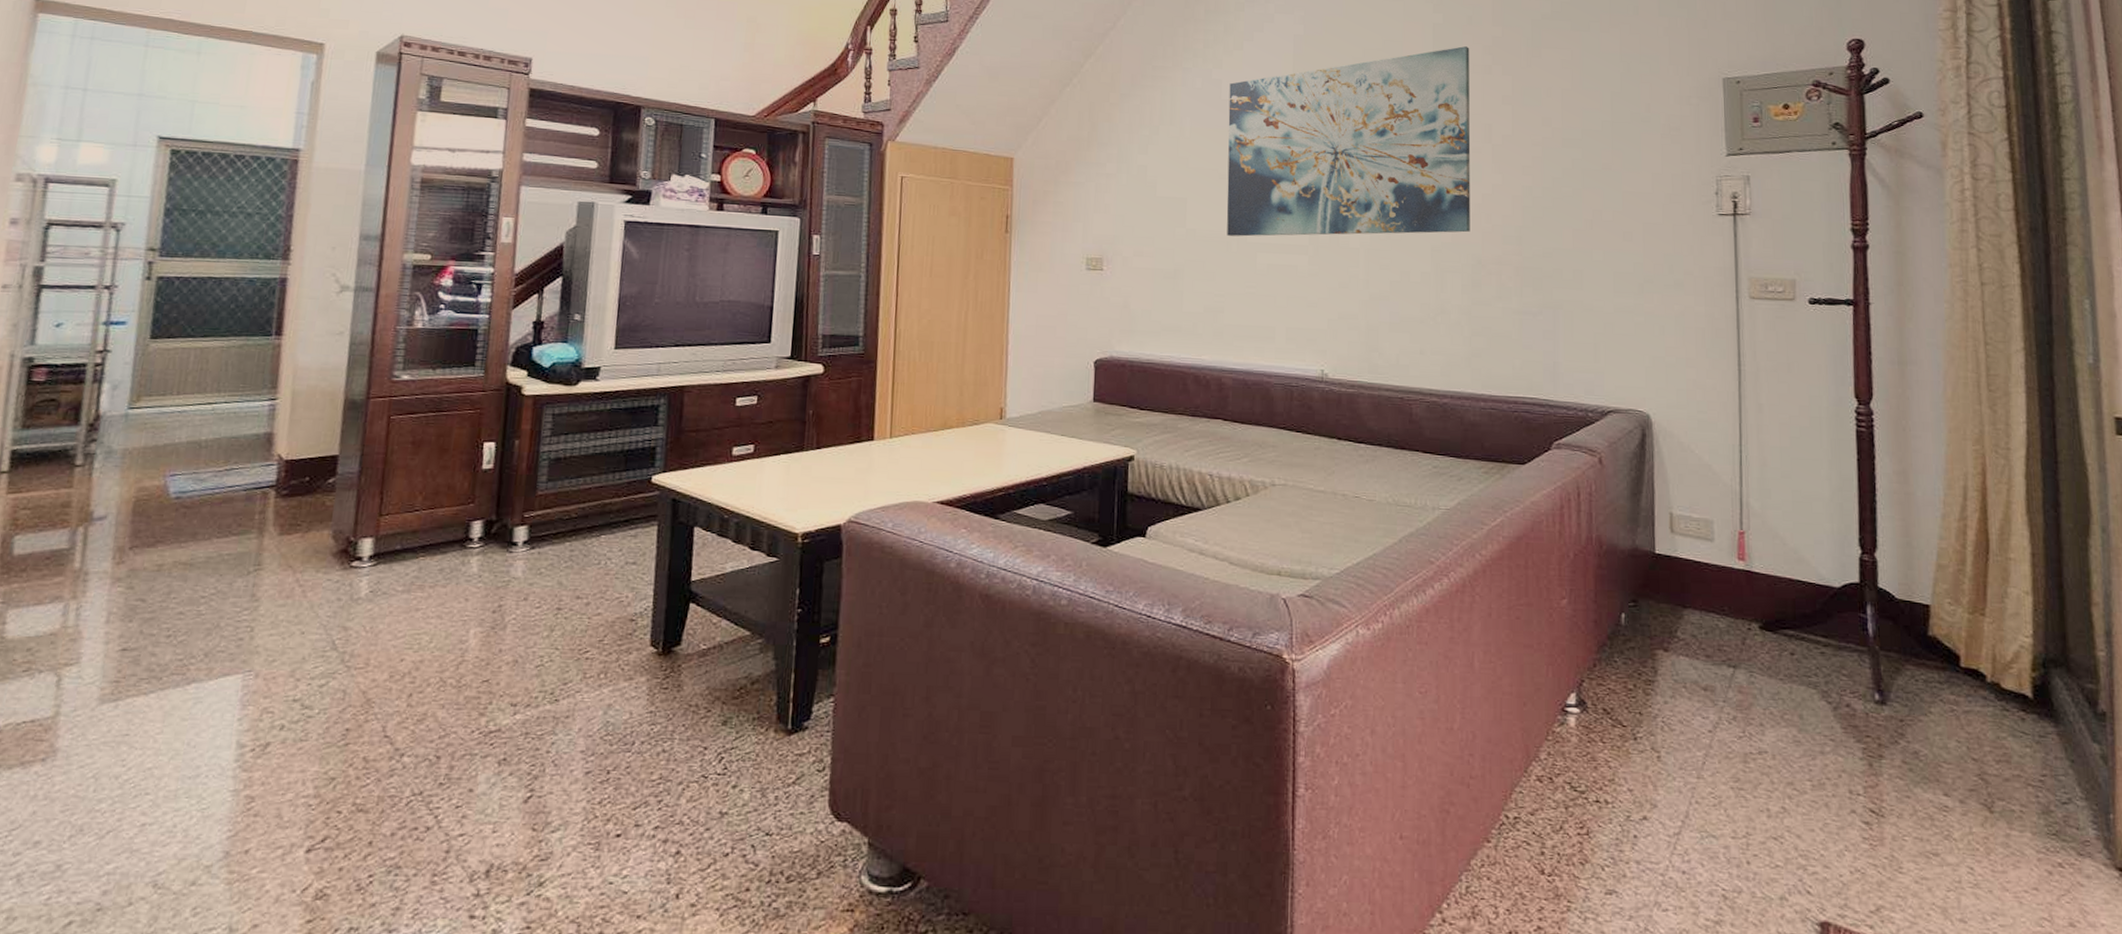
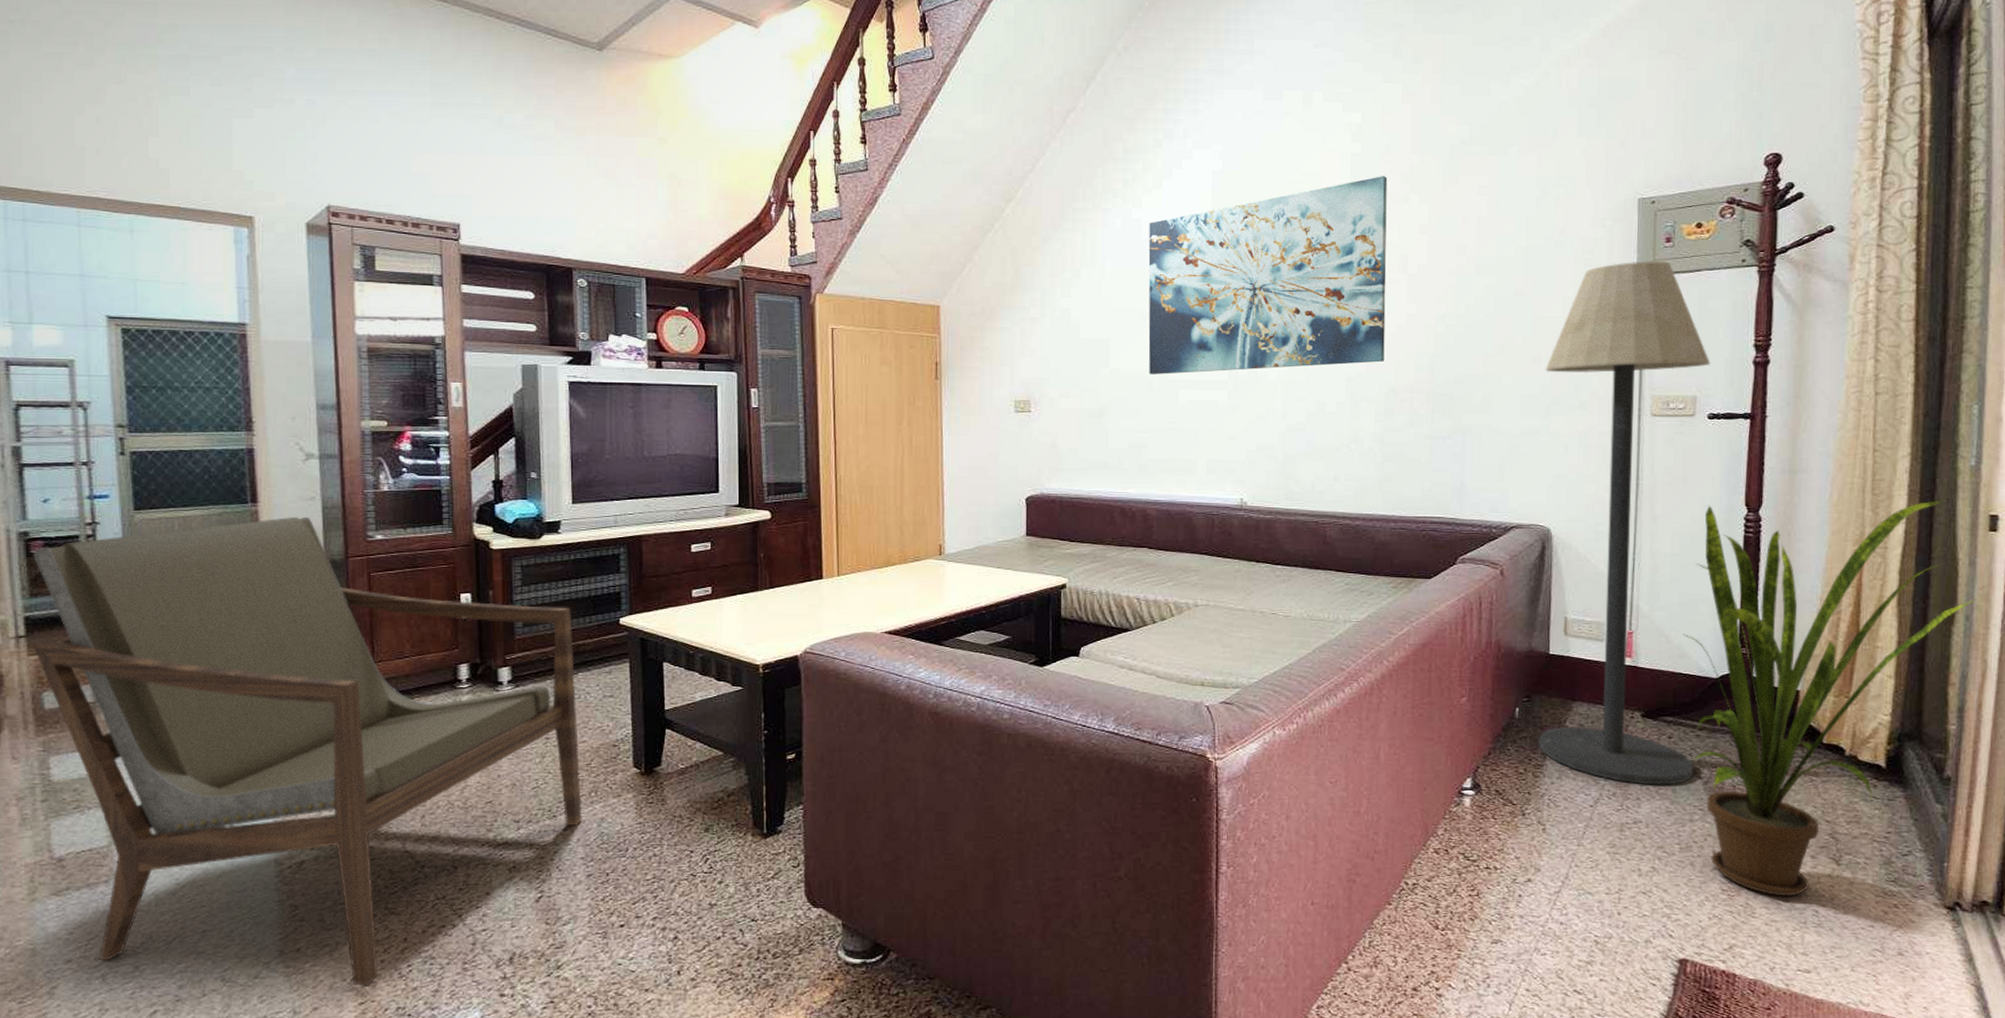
armchair: none [13,351,601,899] -> present [32,516,582,985]
floor lamp: none [1637,139,1821,710] -> present [1538,261,1711,785]
house plant: none [1798,395,2111,849] -> present [1683,499,1976,897]

